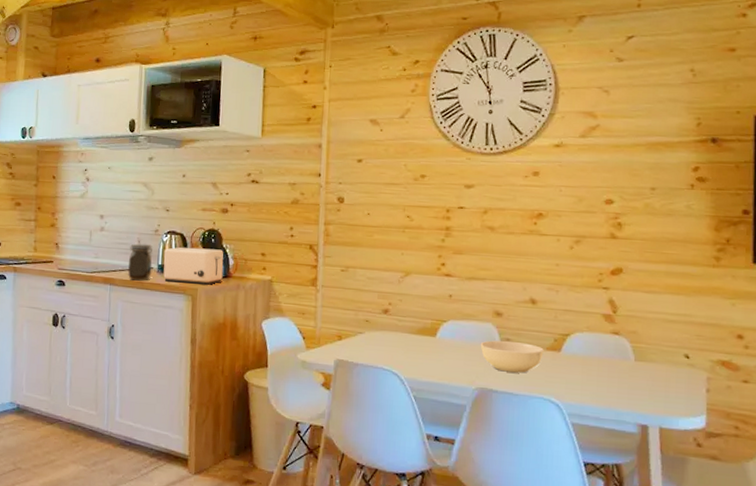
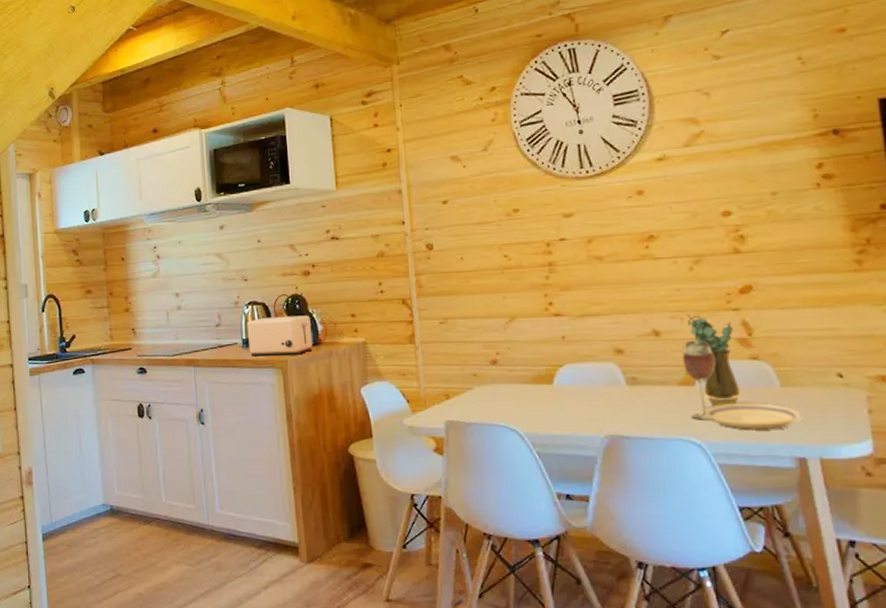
jar: present [128,243,153,281] -> none [209,318,237,359]
bowl: present [480,340,544,373] -> none [603,379,676,415]
wineglass: none [552,312,581,384] -> present [682,341,716,420]
vase: none [562,287,601,373] -> present [687,313,740,407]
plate: none [567,371,648,398] -> present [706,402,800,431]

